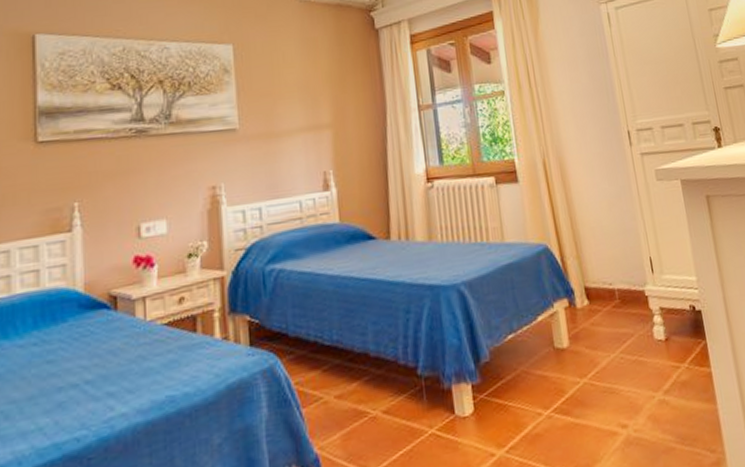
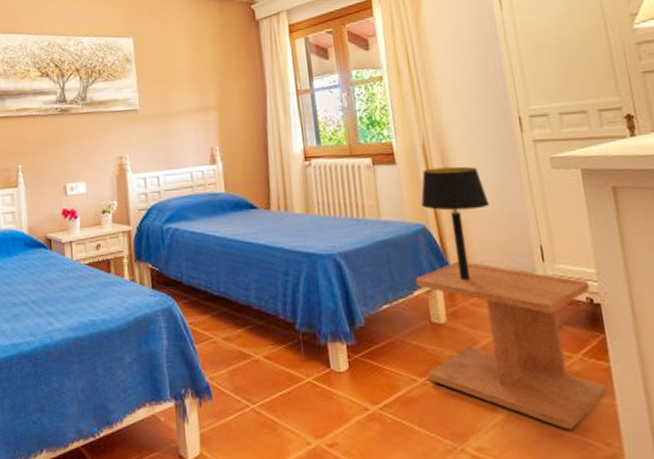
side table: none [539,280,710,443] -> present [416,261,607,430]
table lamp: none [542,182,605,301] -> present [420,166,489,281]

